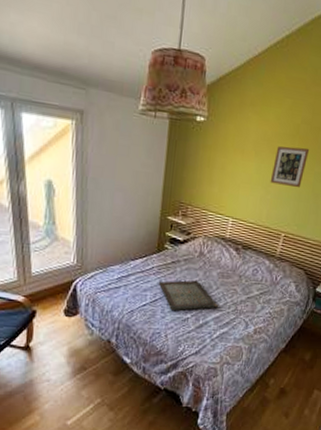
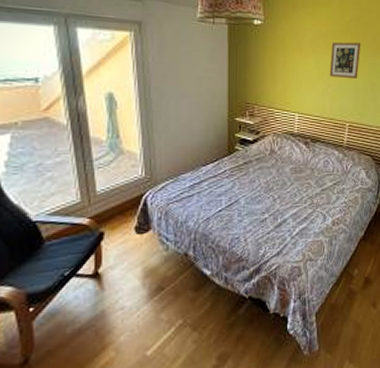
serving tray: present [158,280,218,311] -> none [232,178,294,213]

